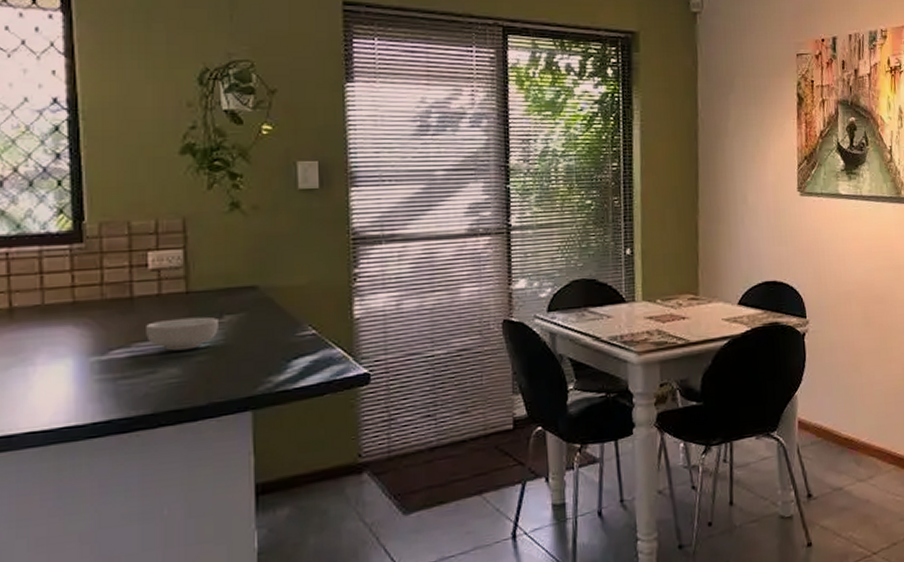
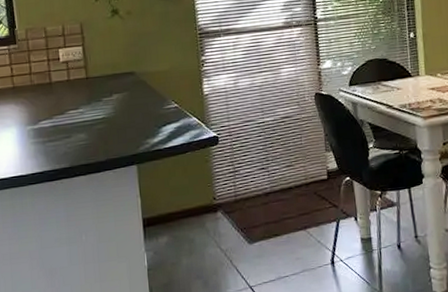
cereal bowl: present [146,316,218,351] -> none [61,95,110,122]

